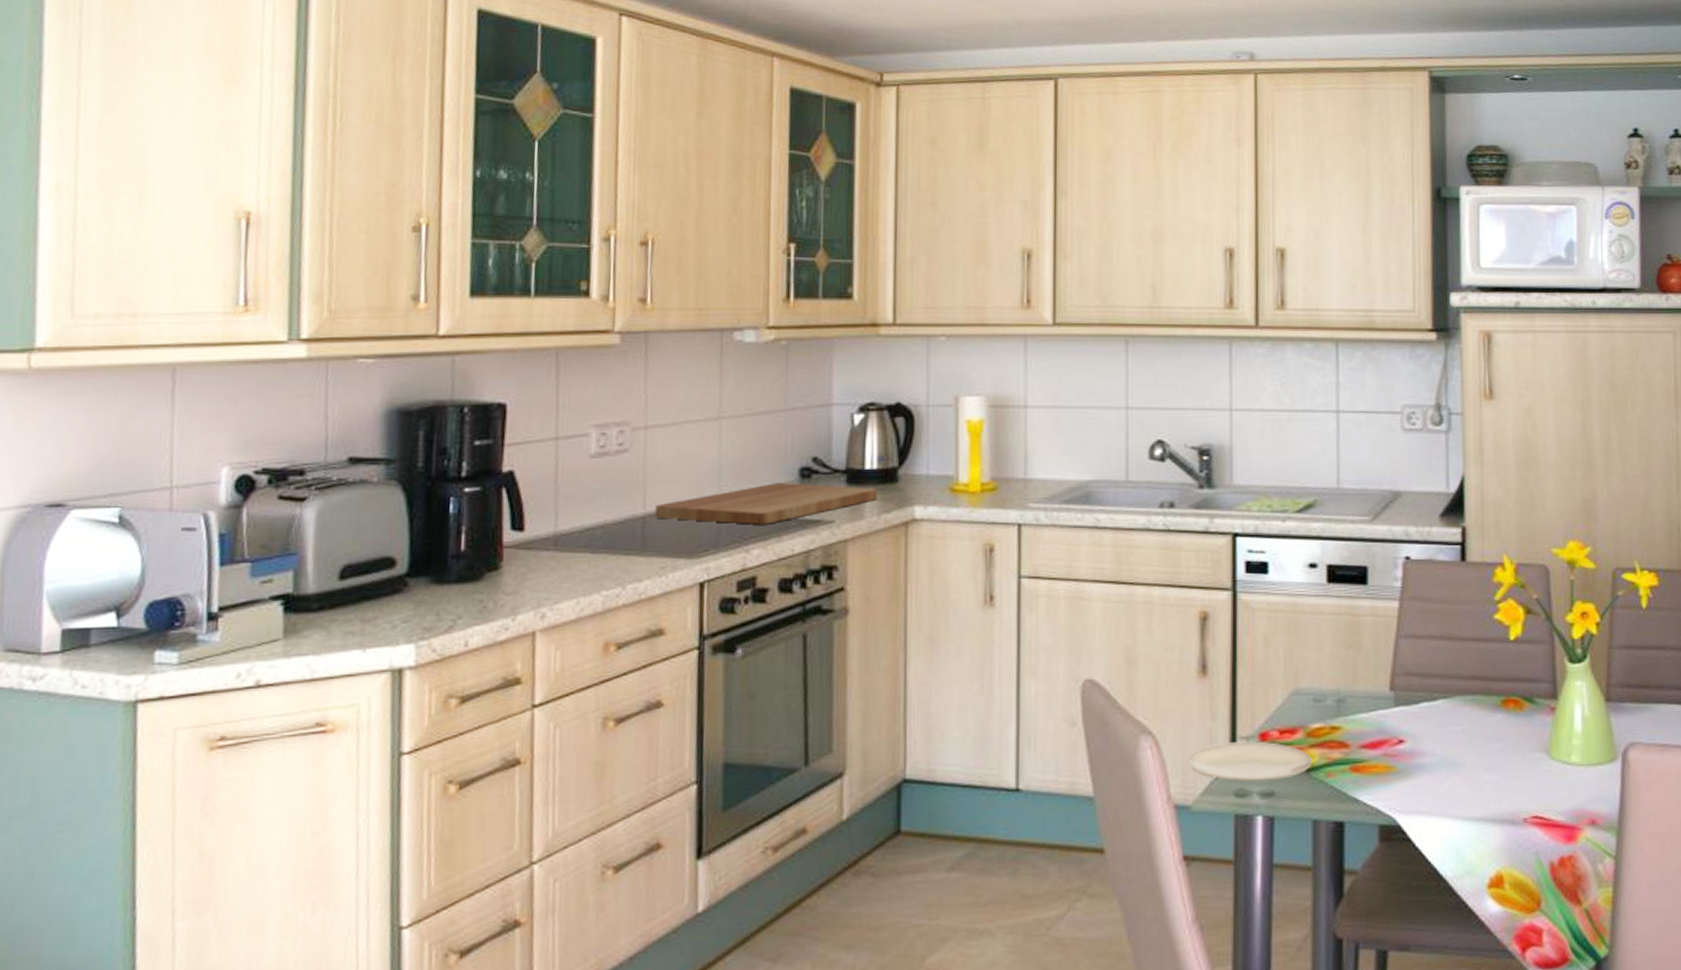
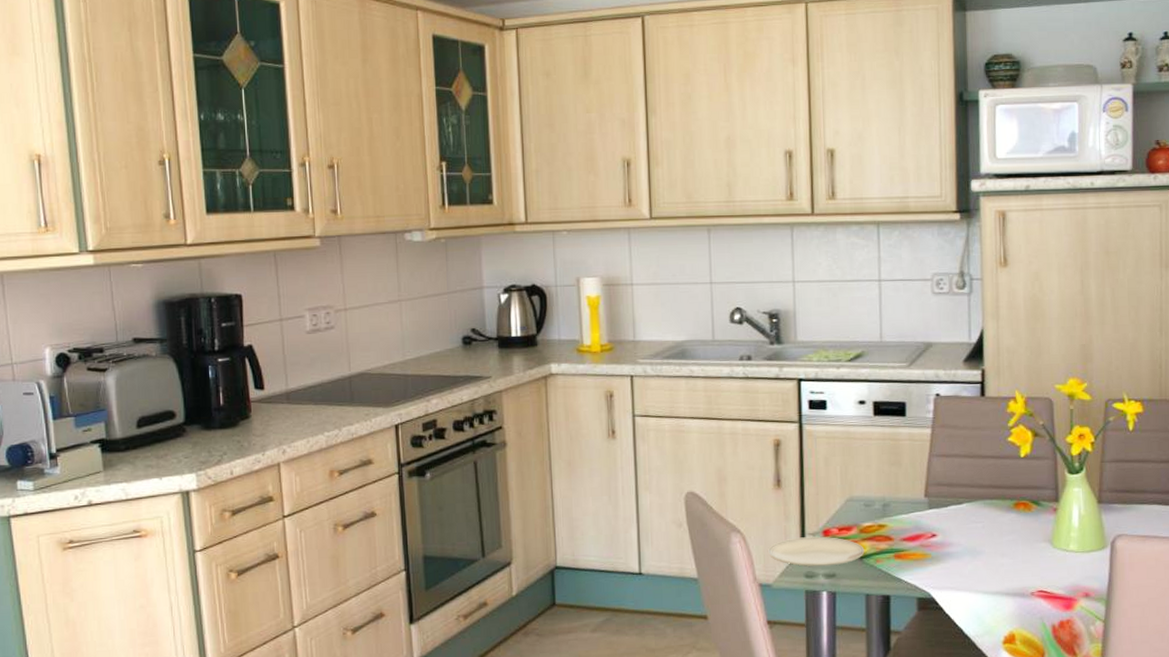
cutting board: present [656,483,877,525] -> none [358,348,522,381]

